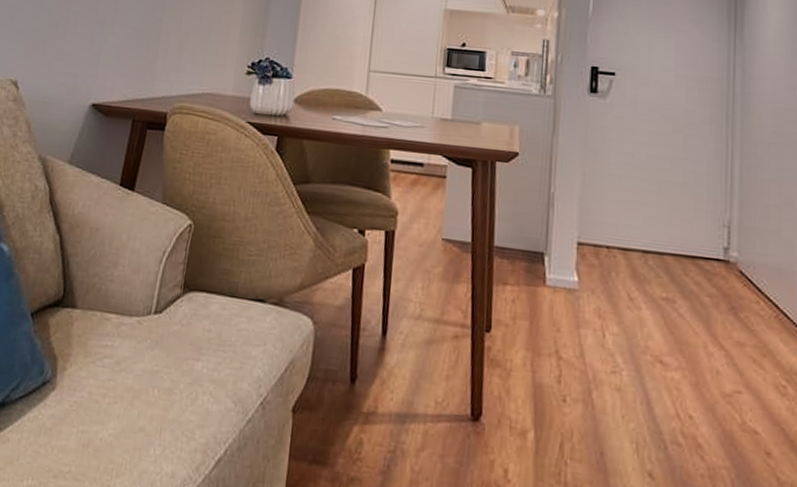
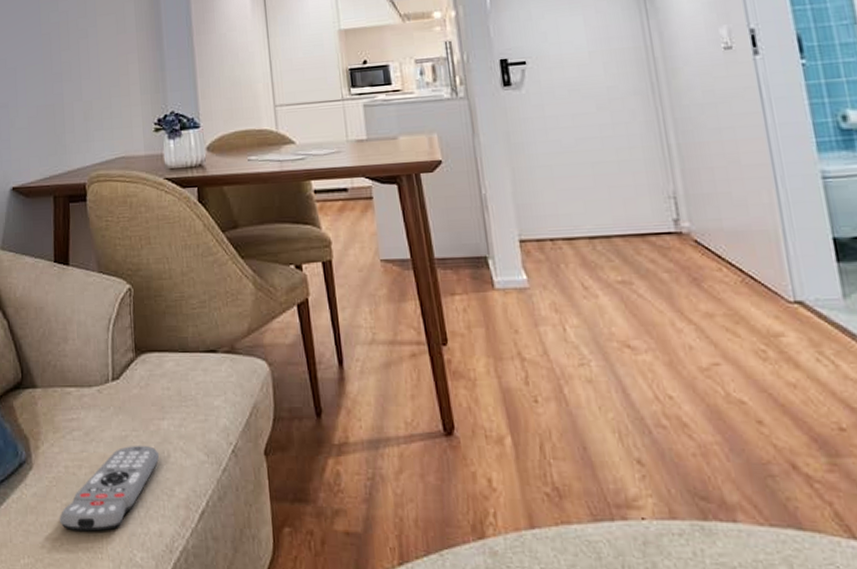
remote control: none [72,382,188,464] -> present [60,445,160,532]

